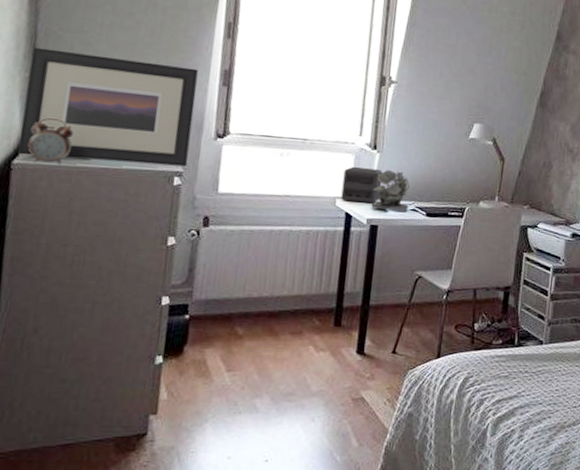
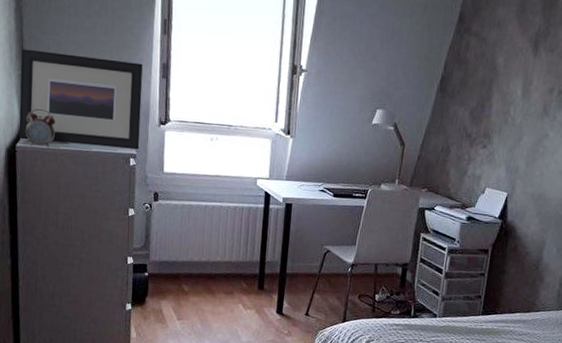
desk organizer: present [341,166,382,204] -> none [261,150,295,184]
succulent plant: present [371,169,410,213] -> none [286,153,319,193]

